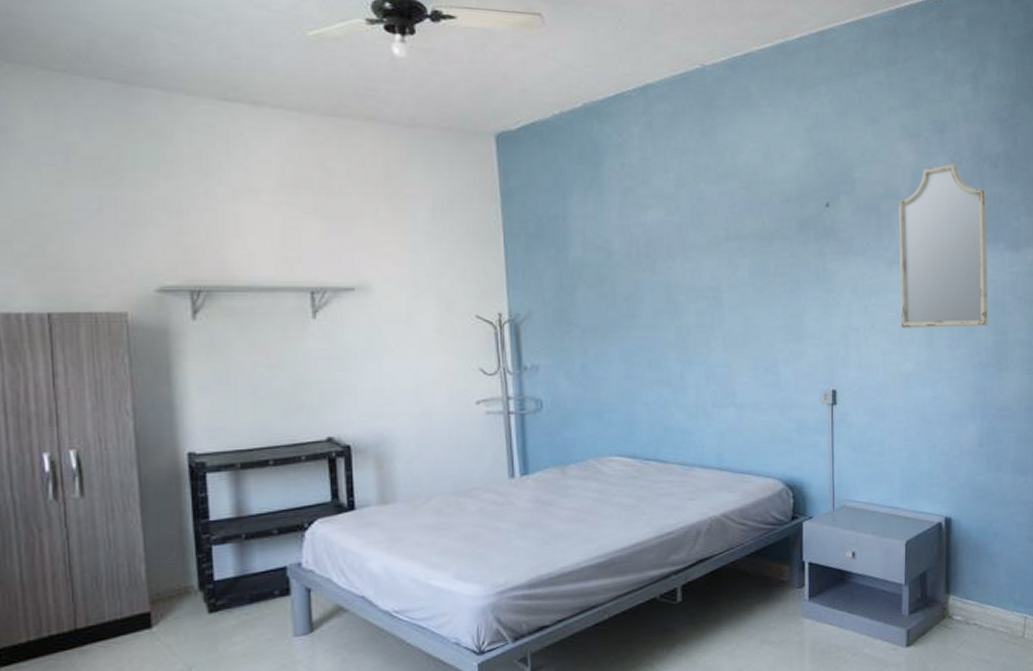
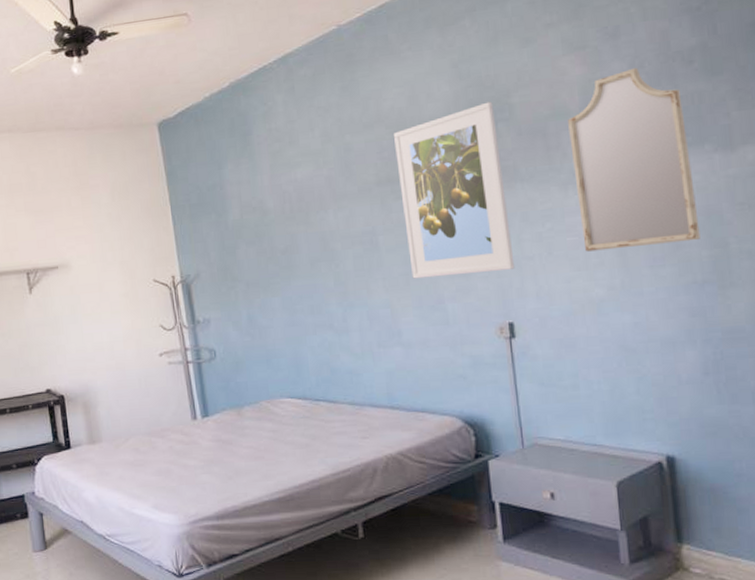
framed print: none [746,172,843,340] -> present [394,101,515,279]

